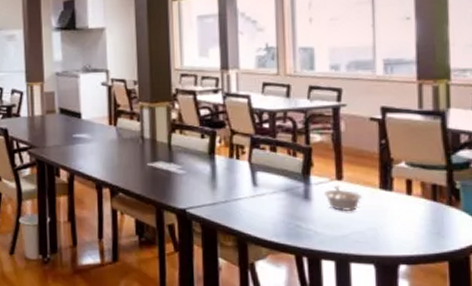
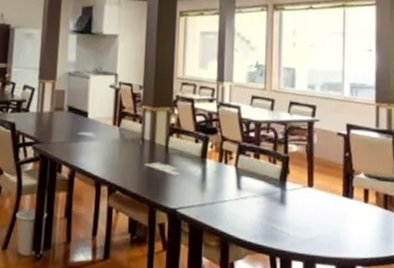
legume: present [323,186,362,211] -> none [296,192,328,216]

